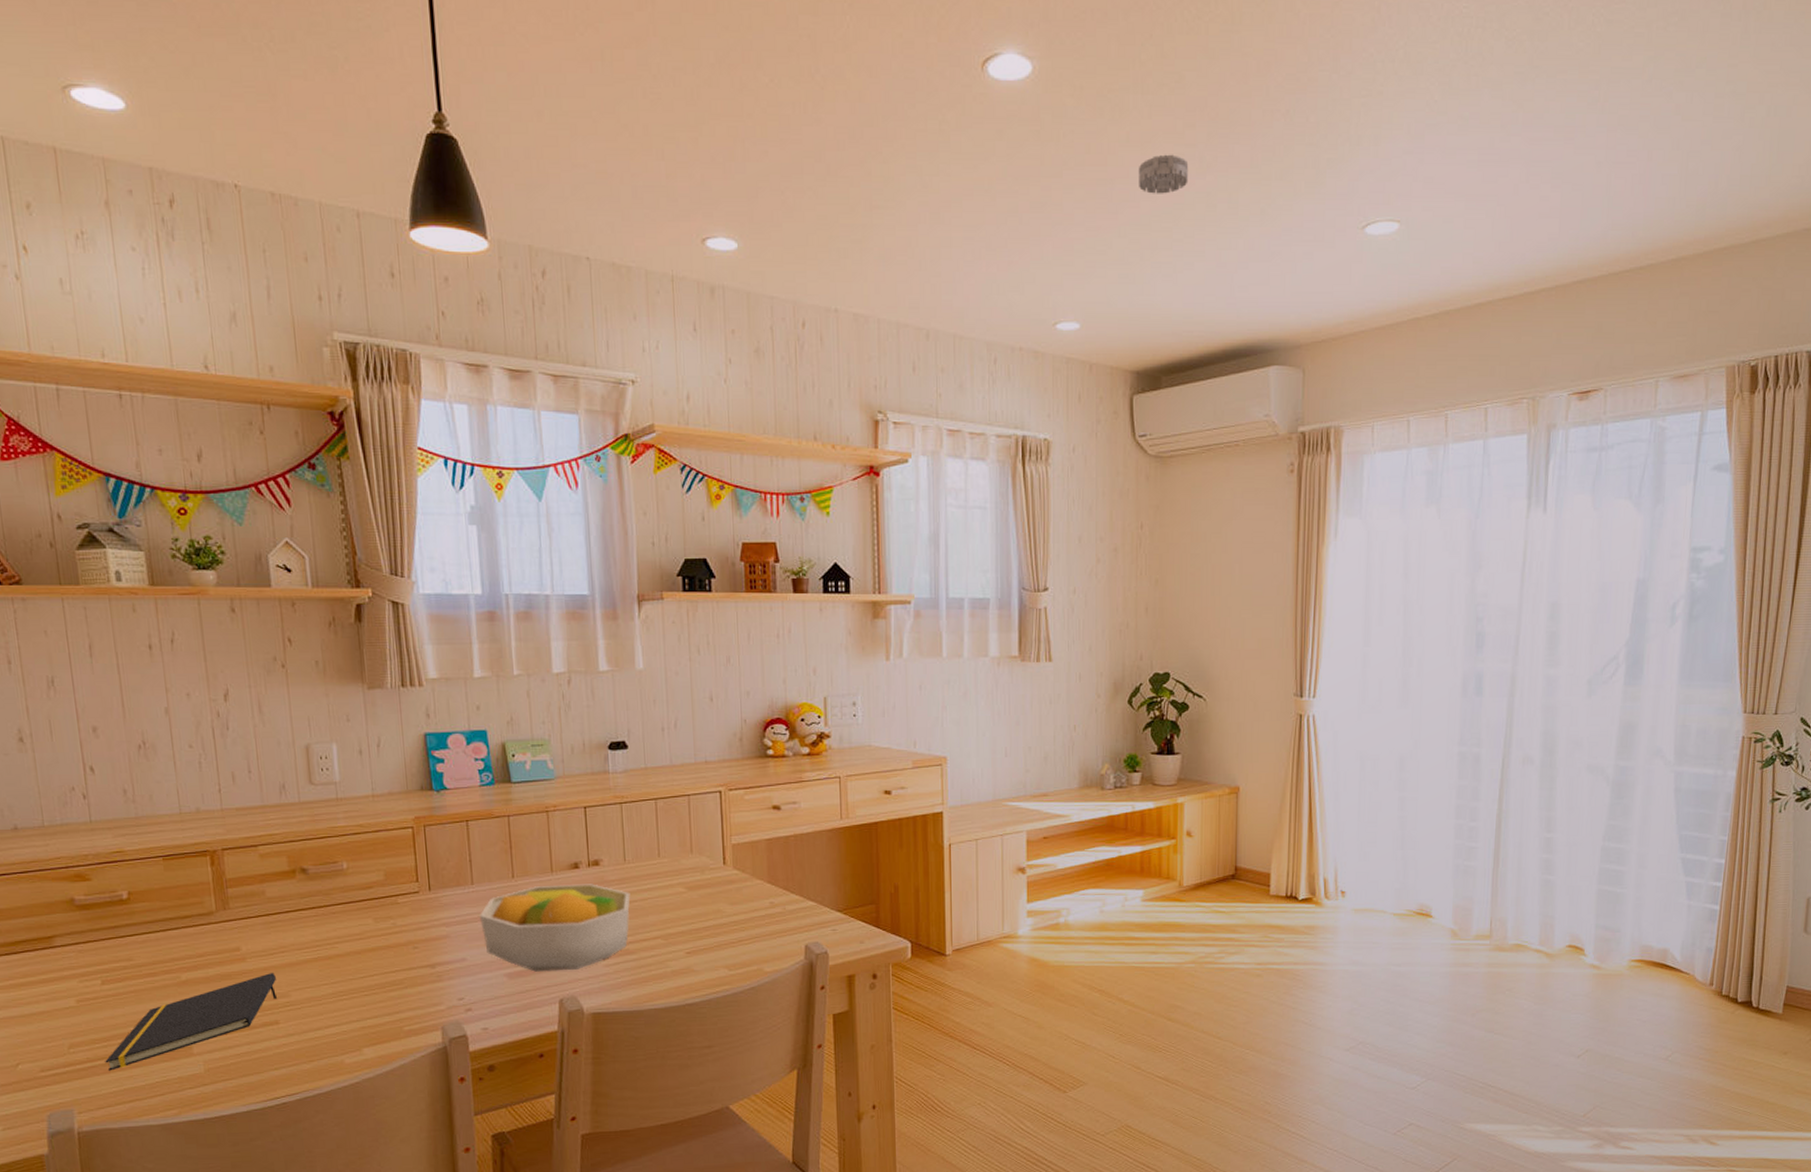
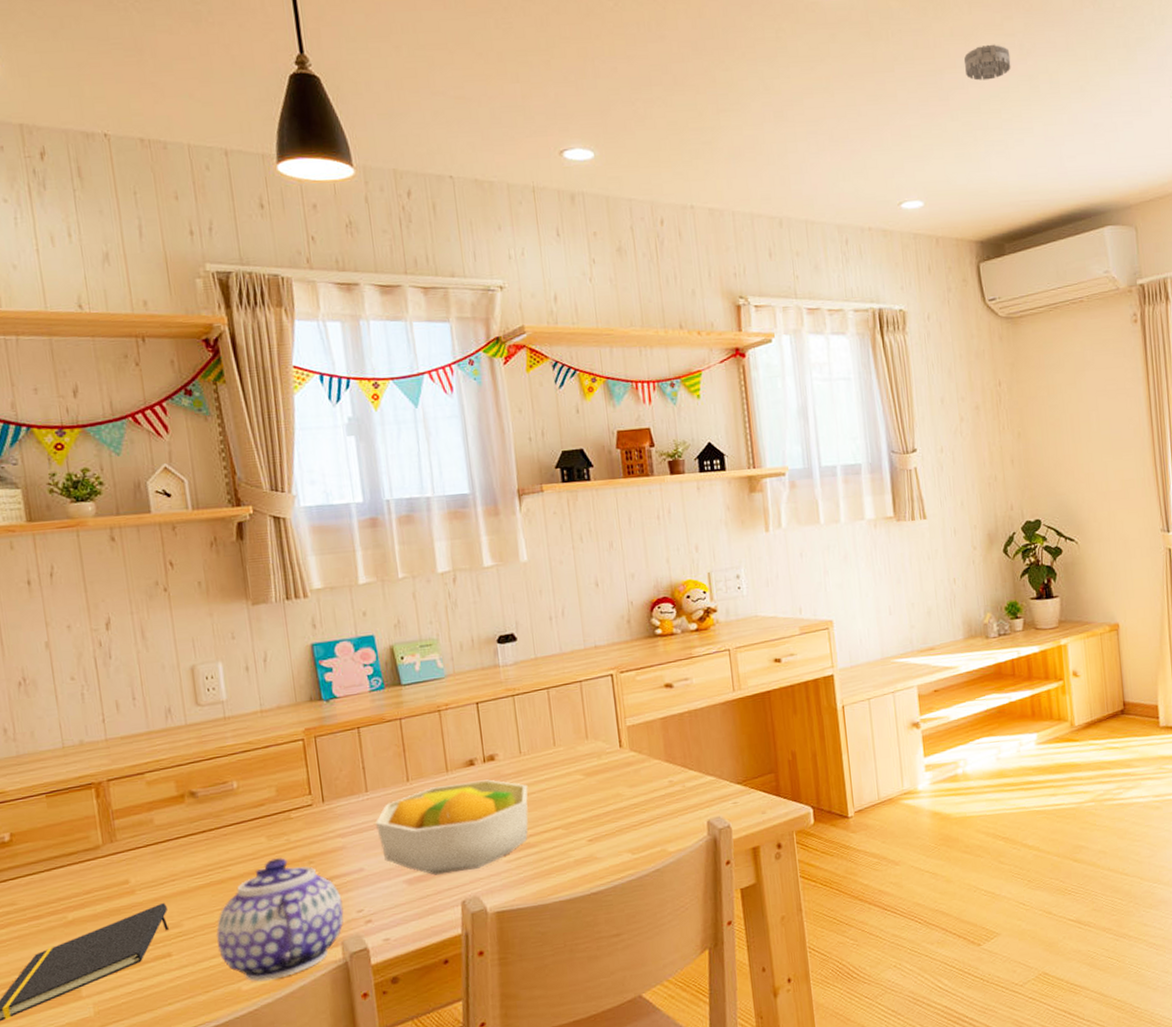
teapot: none [321,940,445,1056] -> present [215,857,344,982]

